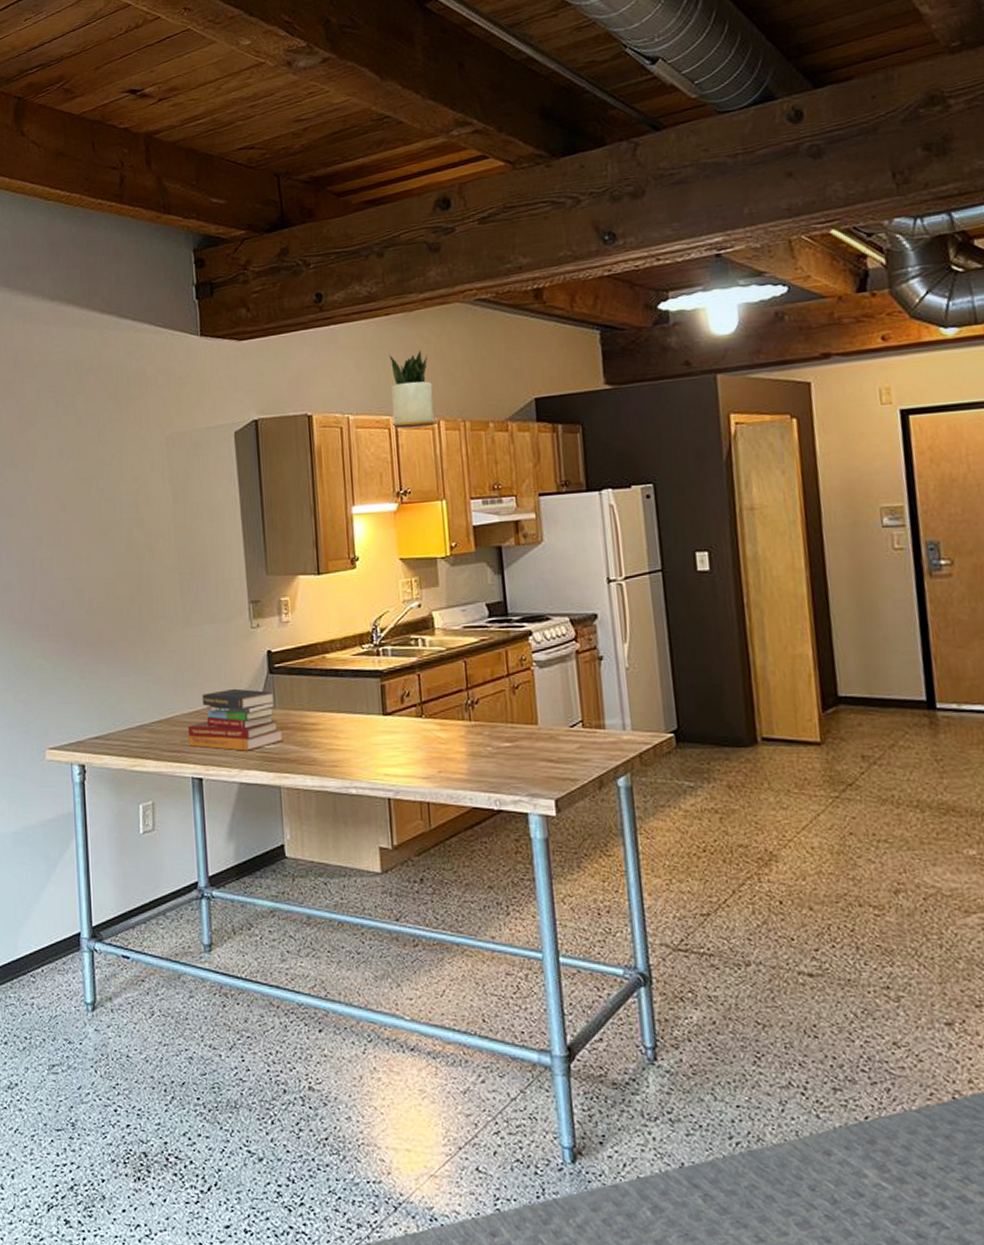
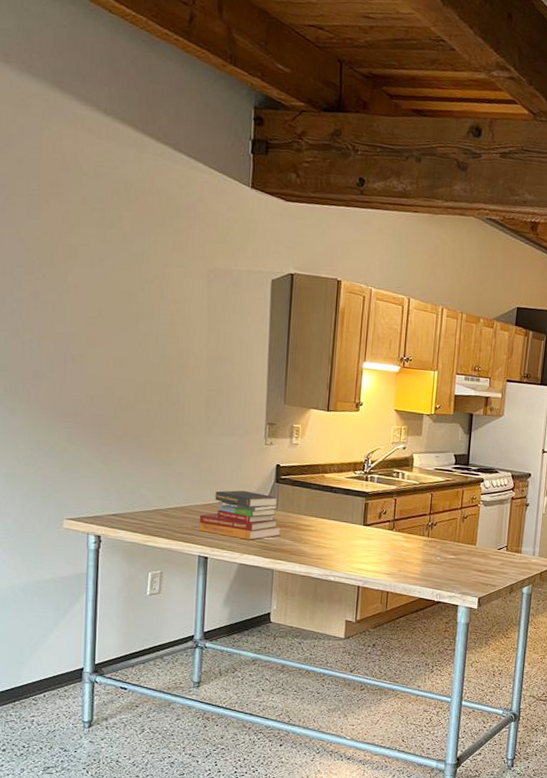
planter: present [389,351,440,430] -> none [405,246,444,312]

